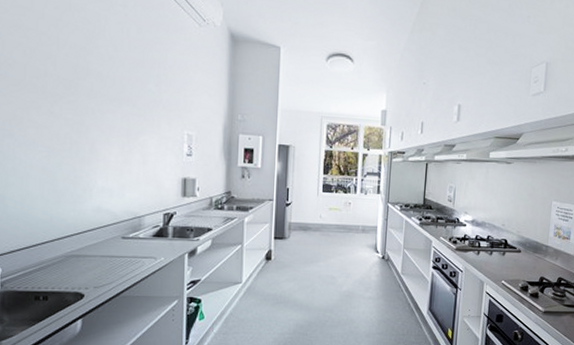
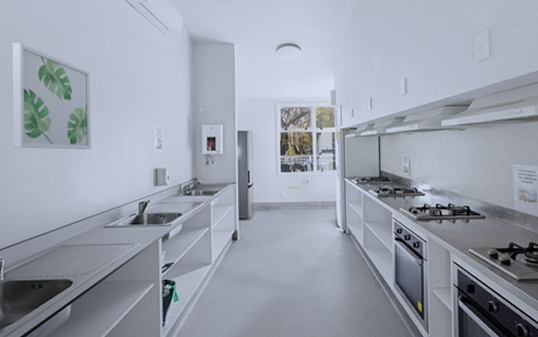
wall art: none [11,14,110,150] -> present [12,42,91,150]

